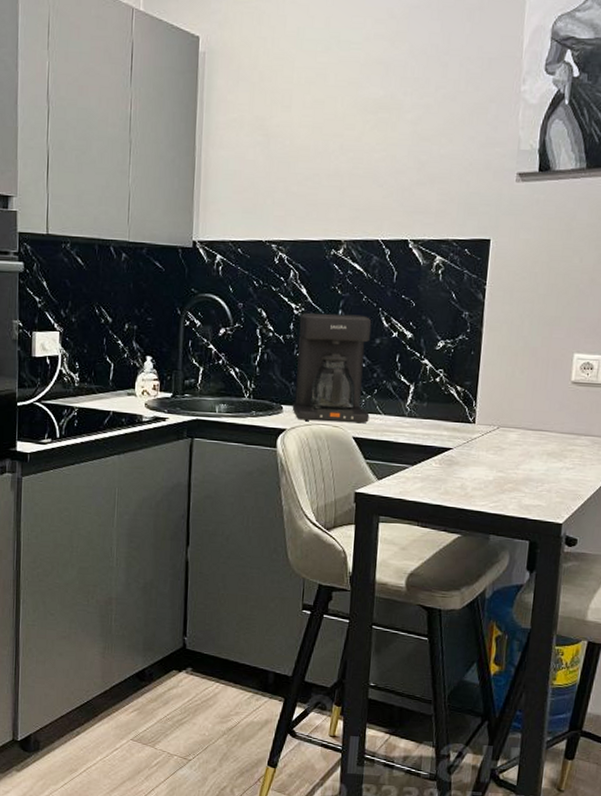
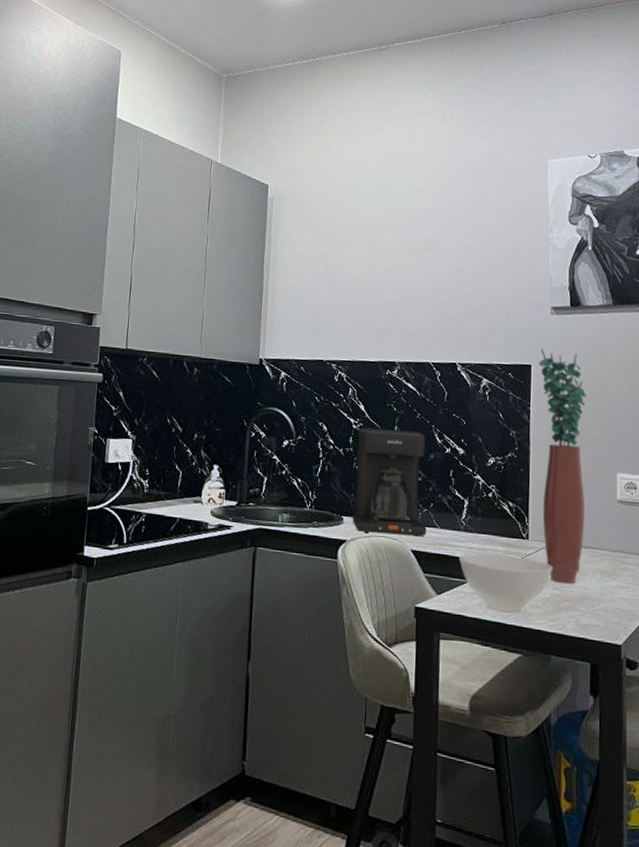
bowl: none [401,439,498,496] -> present [458,553,552,613]
vase: none [491,221,549,467] -> present [538,349,587,585]

